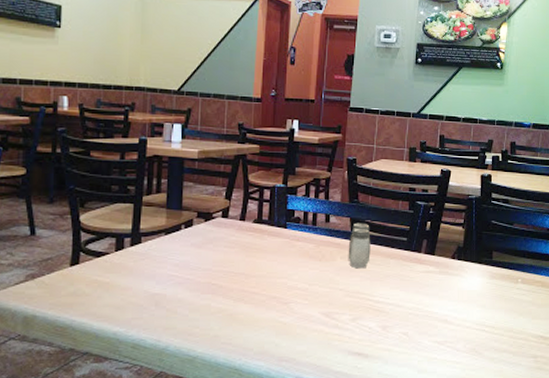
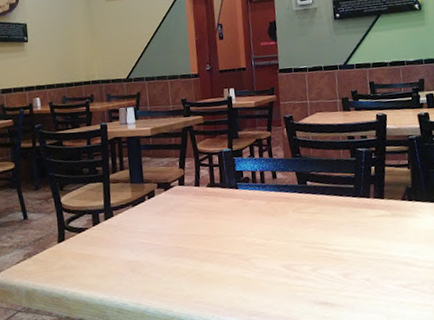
salt and pepper shaker: present [348,223,371,269] -> none [298,175,321,220]

